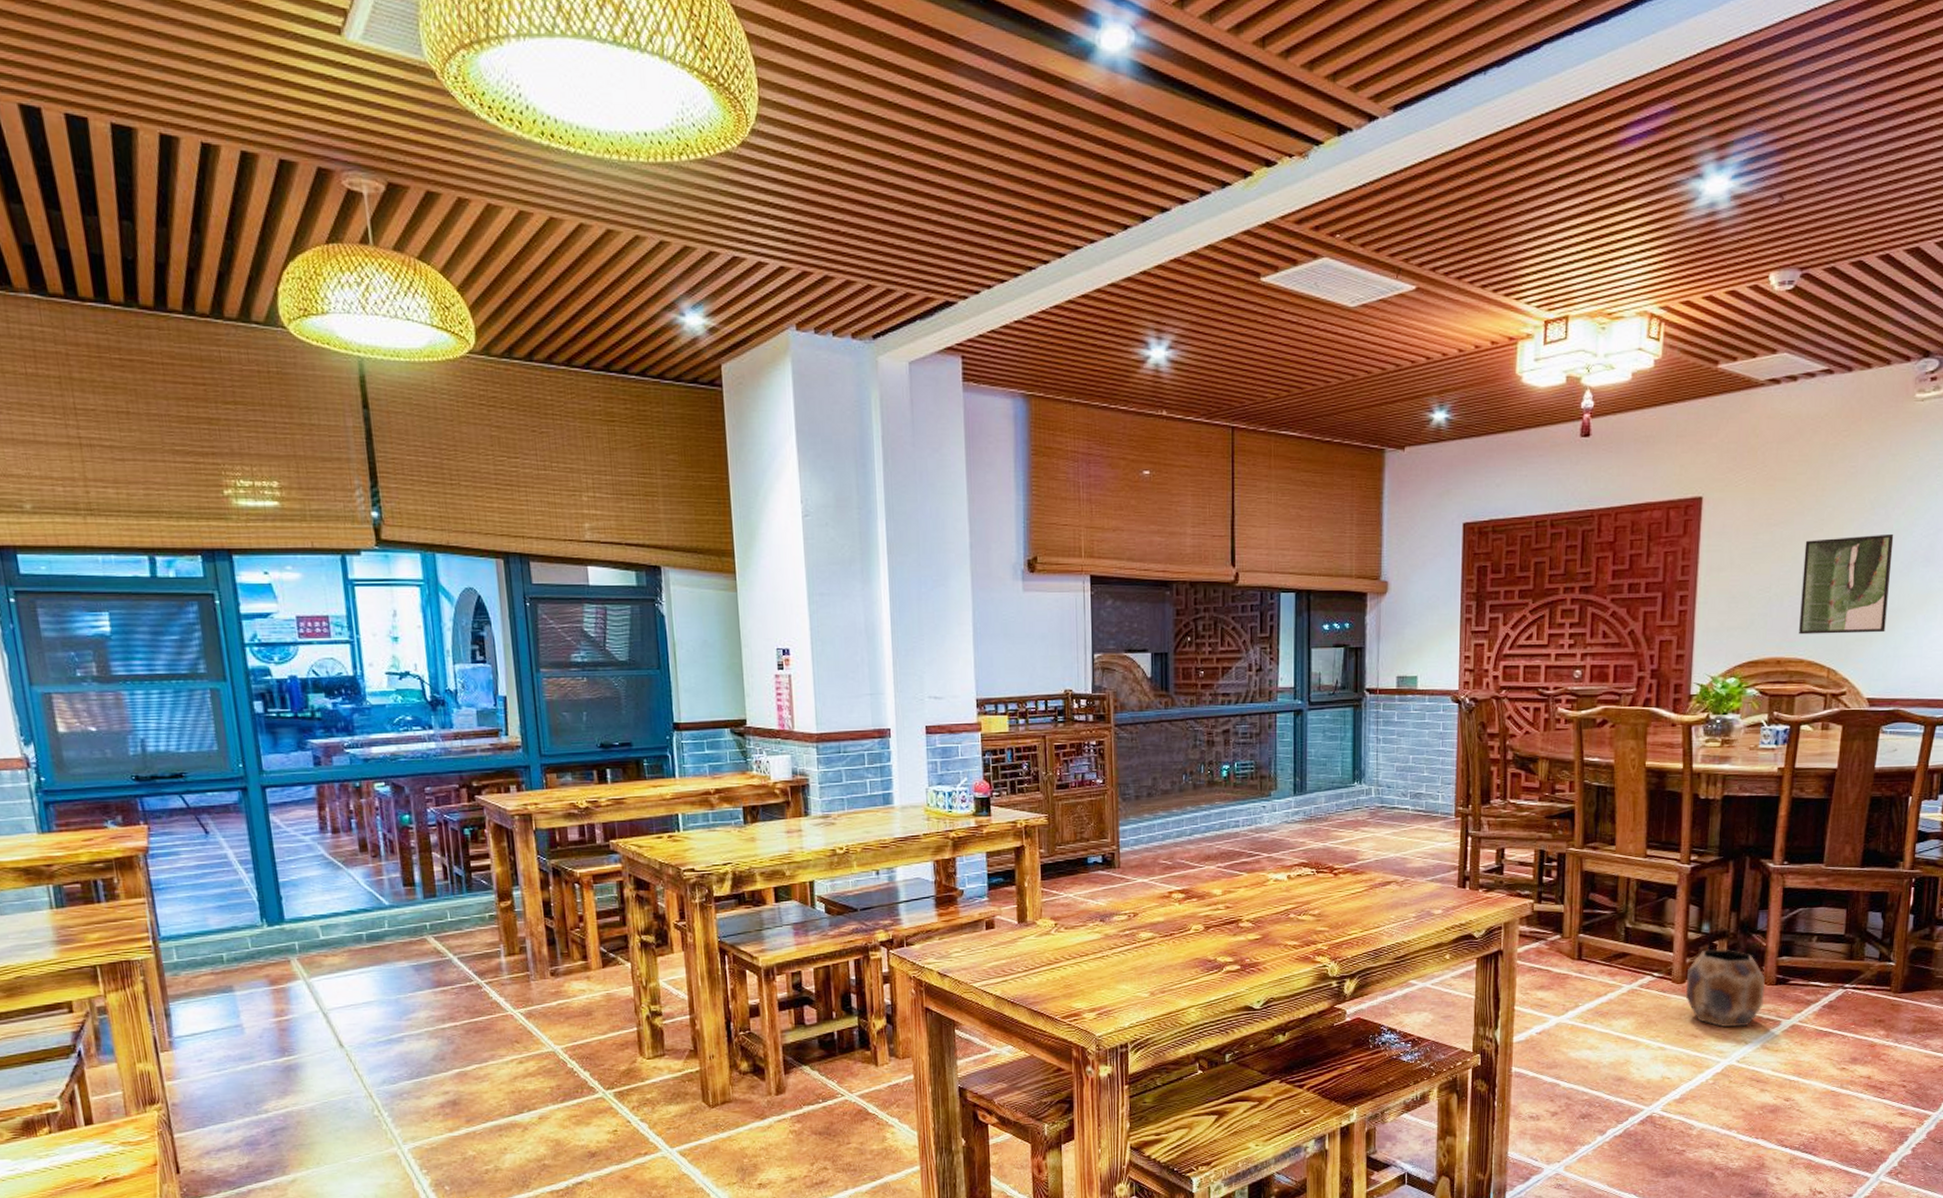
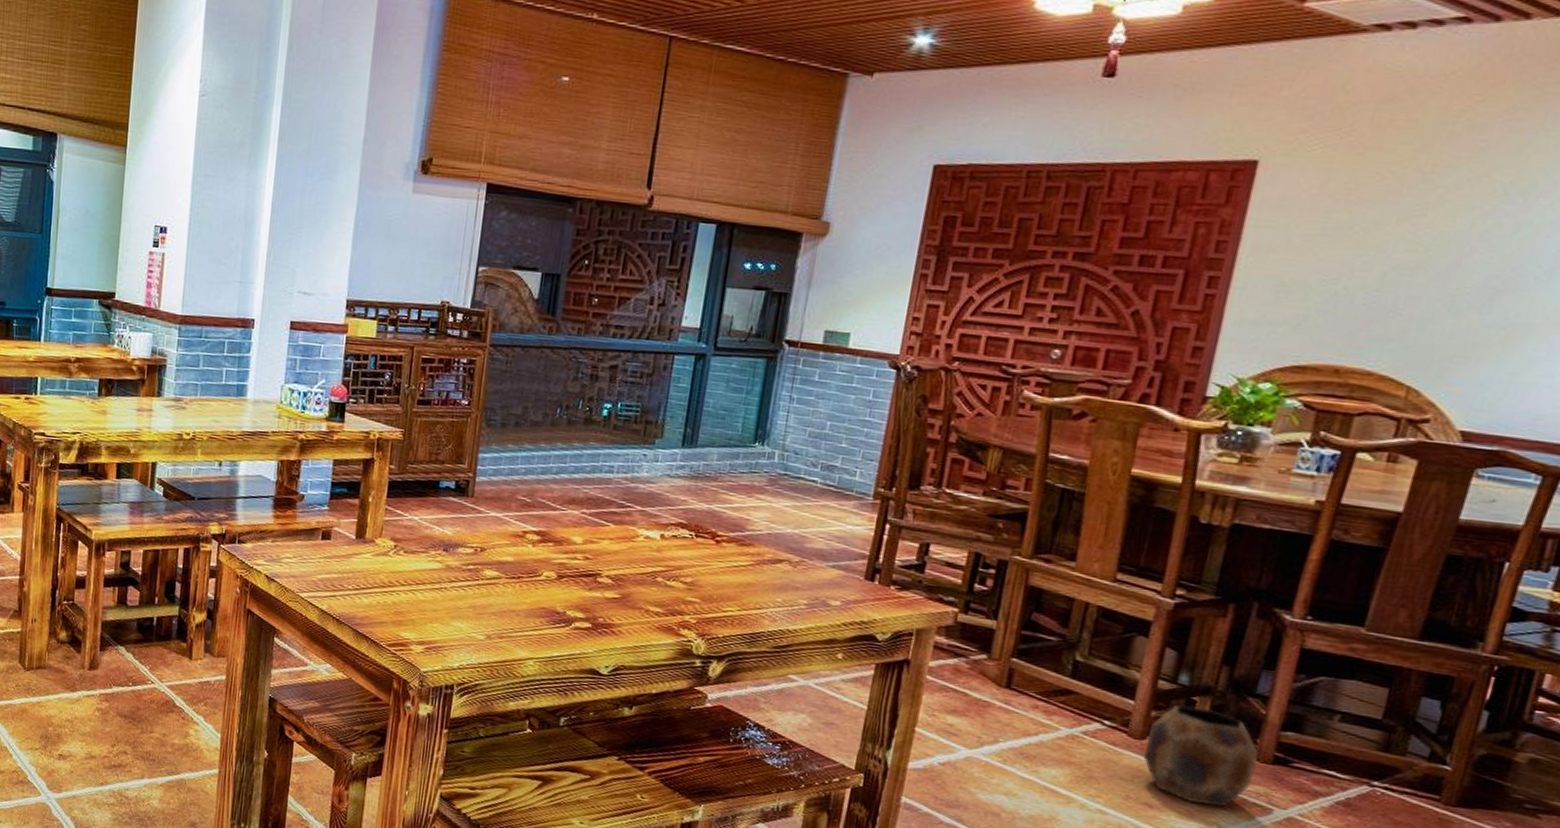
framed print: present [1799,533,1894,635] -> none [1371,225,1533,352]

